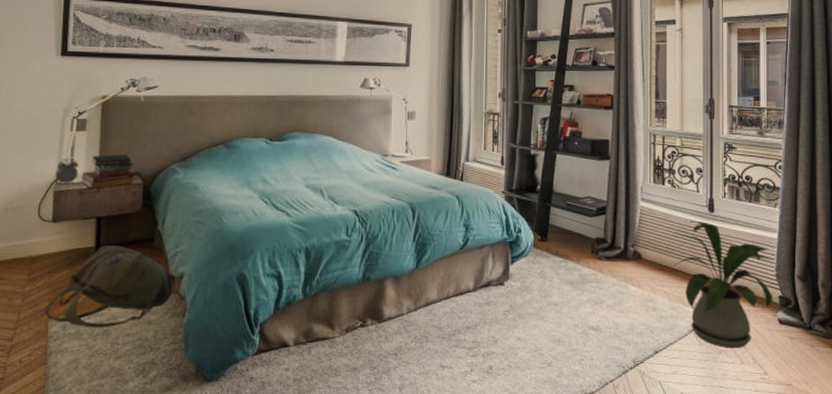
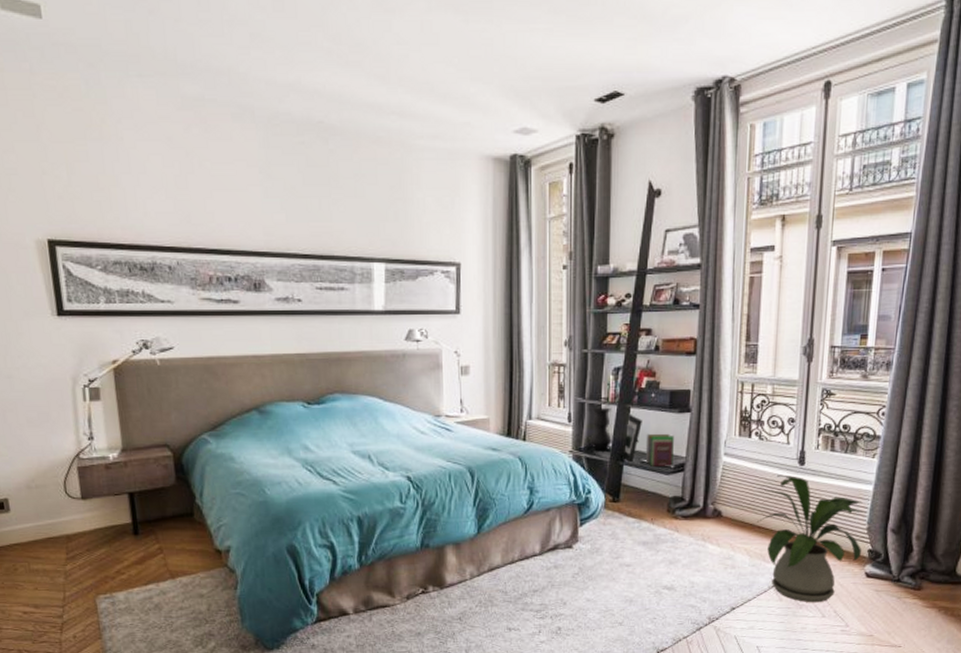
backpack: present [44,245,174,328] -> none [89,521,222,603]
alarm clock: present [55,158,79,184] -> none [75,431,101,460]
books: present [81,154,134,189] -> none [104,424,162,463]
picture frame: none [544,158,567,203] -> present [616,412,642,462]
books: none [570,178,596,210] -> present [645,433,674,468]

